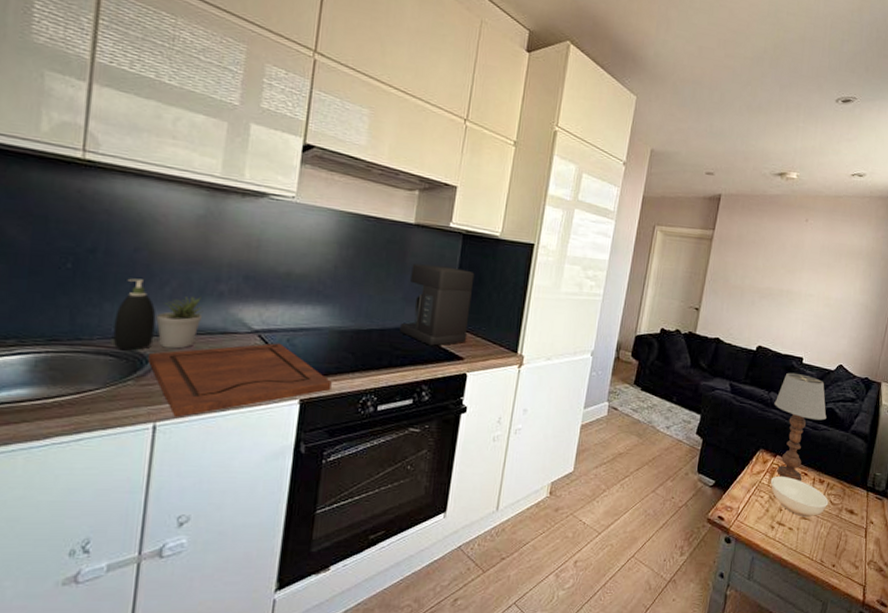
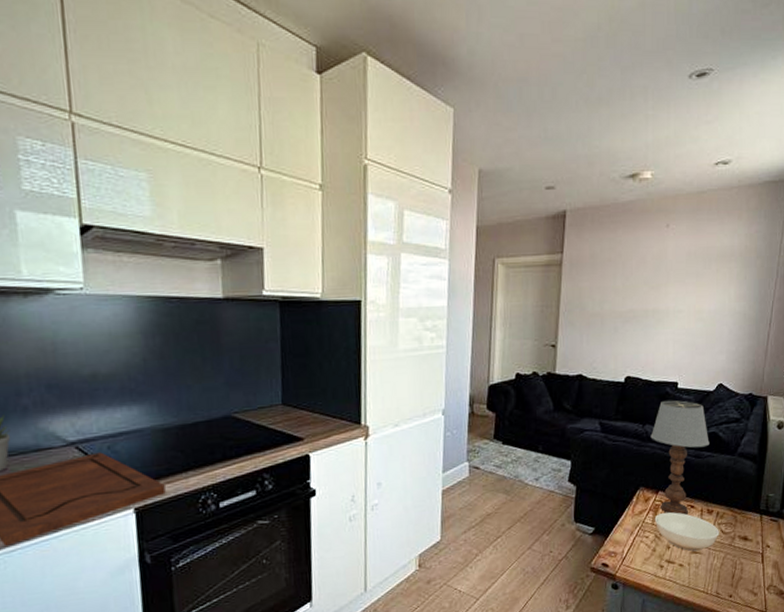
coffee maker: present [400,263,475,346] -> none [228,340,302,430]

